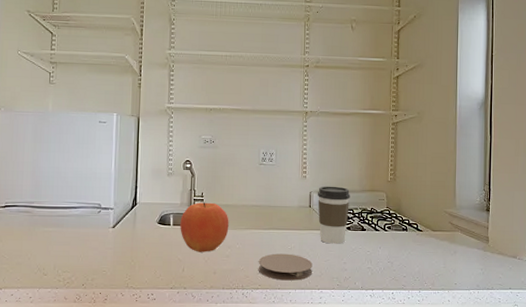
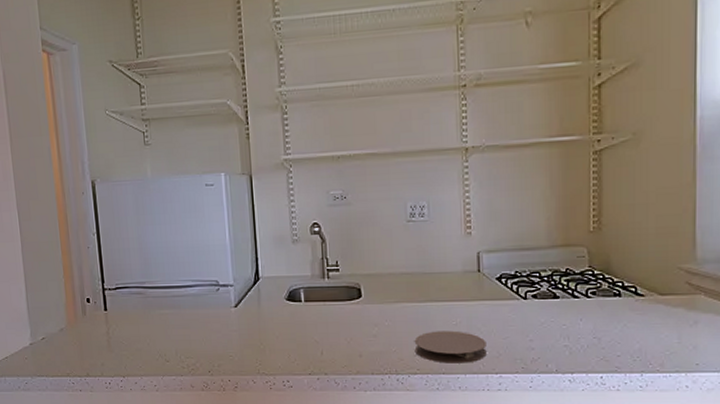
fruit: present [180,202,229,252] -> none [313,272,374,332]
coffee cup: present [317,186,351,244] -> none [487,242,535,317]

